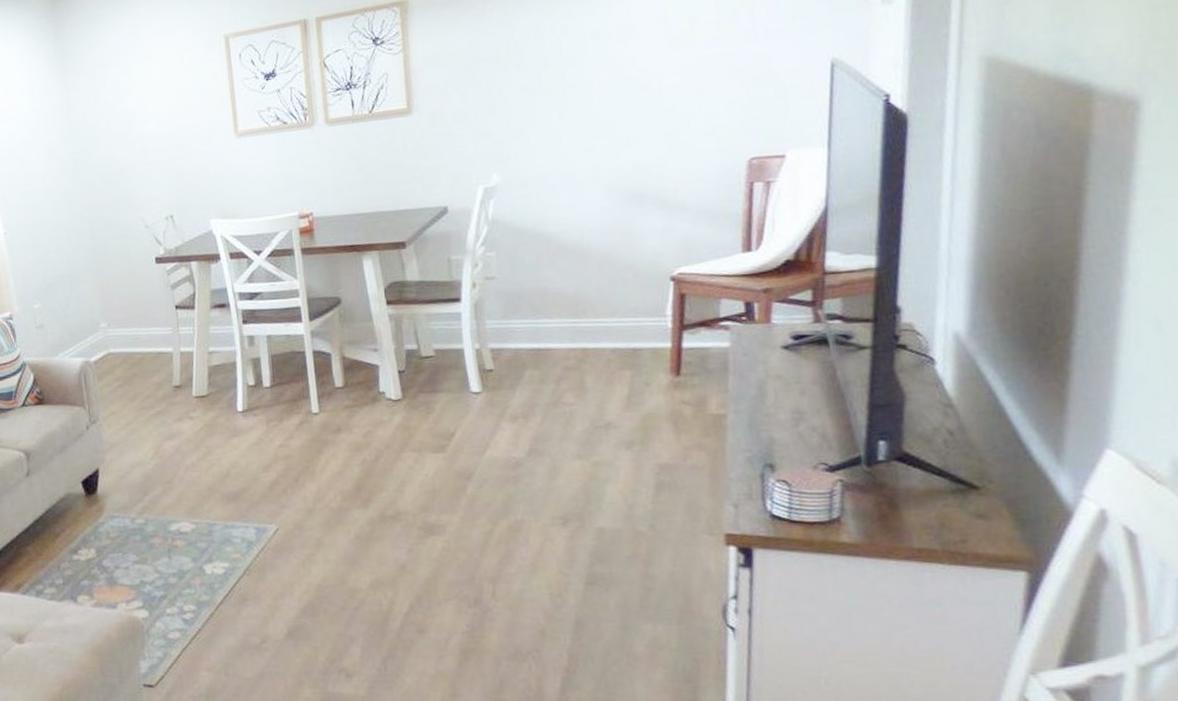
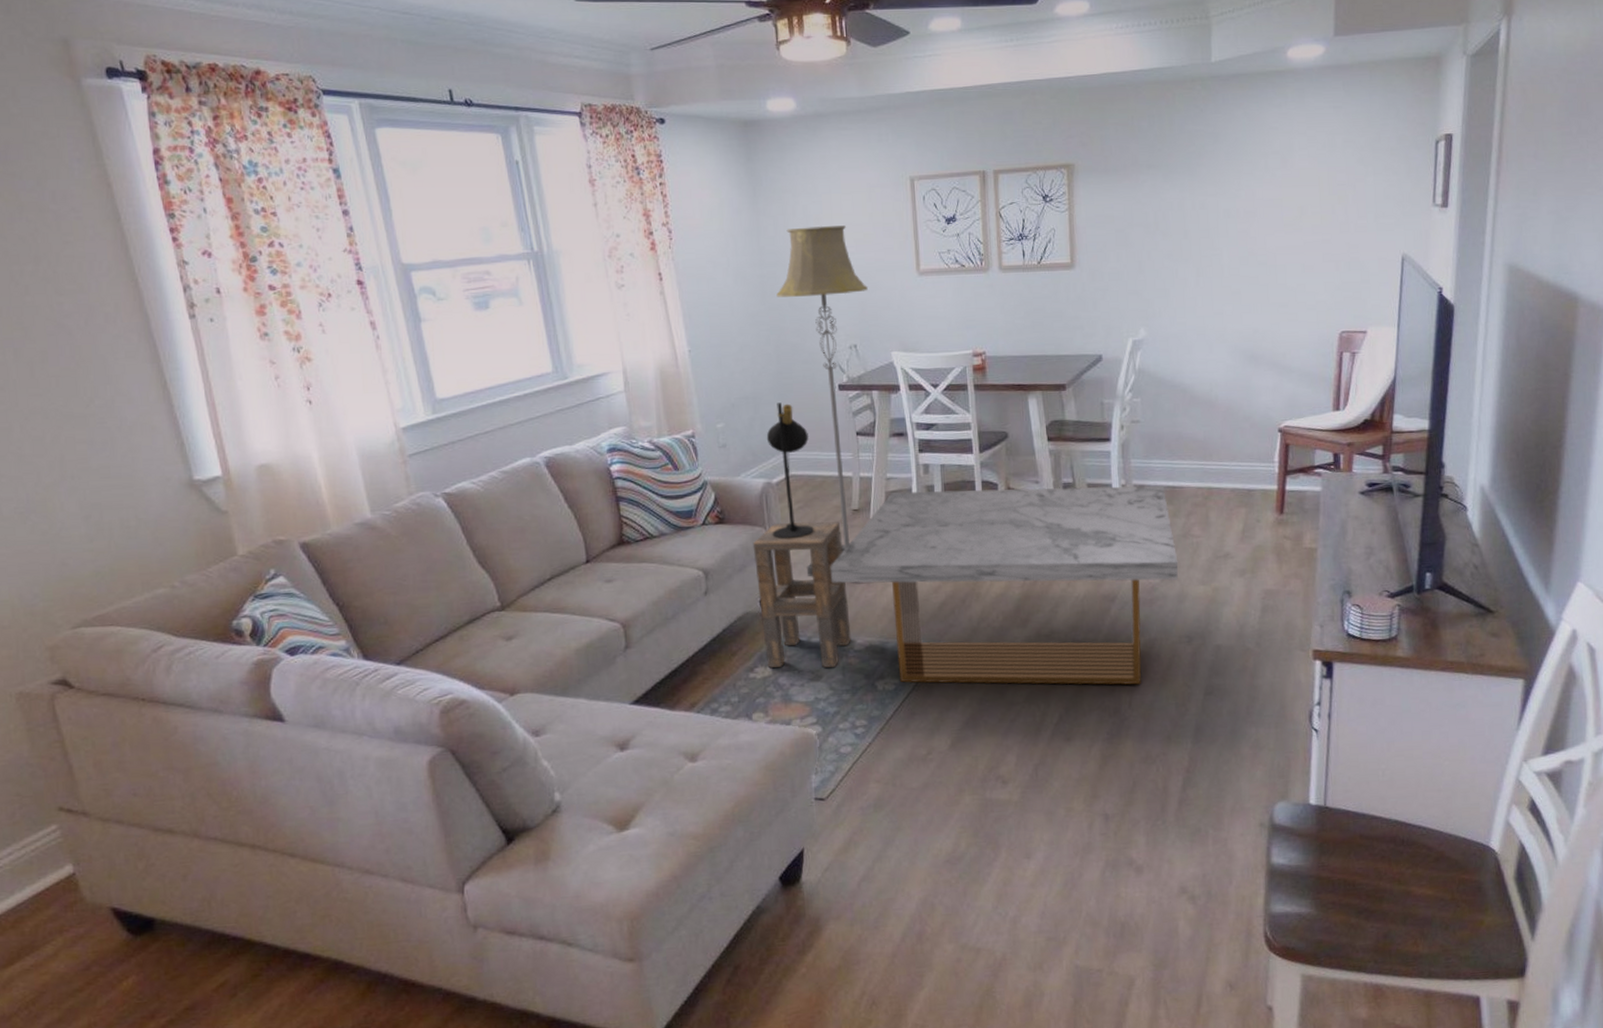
side table: none [72,399,177,551] -> present [752,521,851,669]
table lamp: none [83,279,134,419] -> present [766,402,814,540]
floor lamp: none [89,93,183,456] -> present [776,226,868,576]
coffee table: none [152,348,549,572] -> present [830,485,1179,685]

